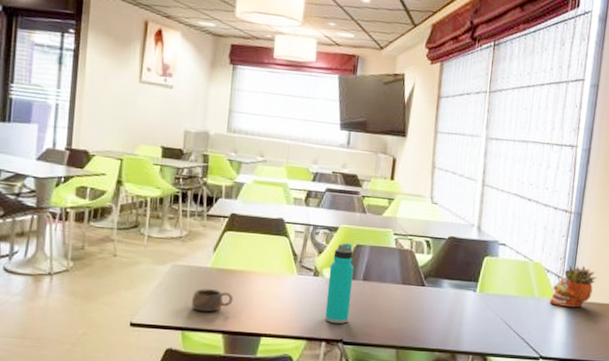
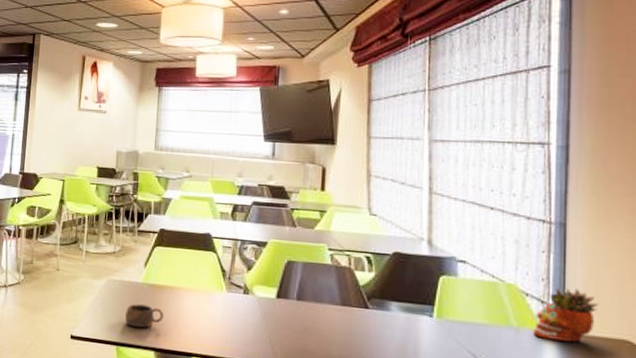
water bottle: present [324,243,354,324] -> none [257,259,287,347]

